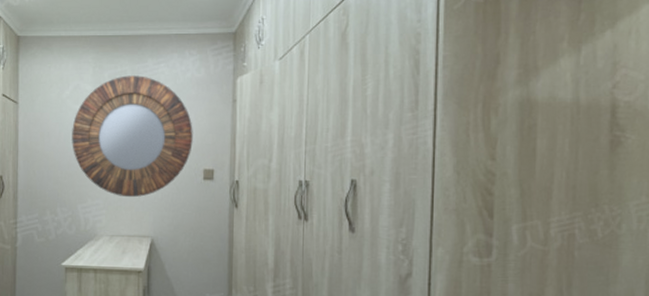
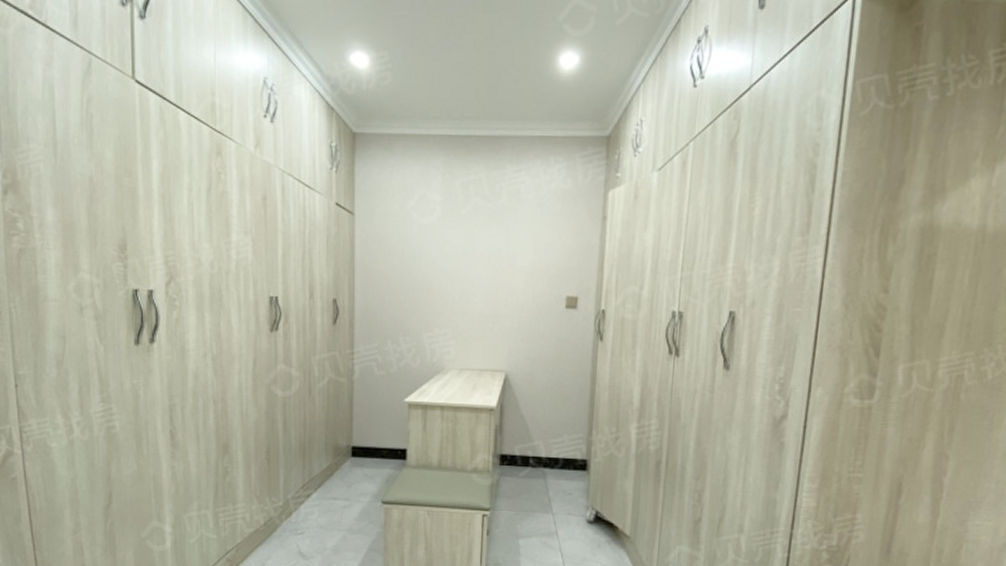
home mirror: present [72,75,193,198] -> none [417,184,556,327]

